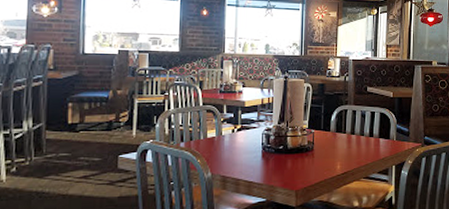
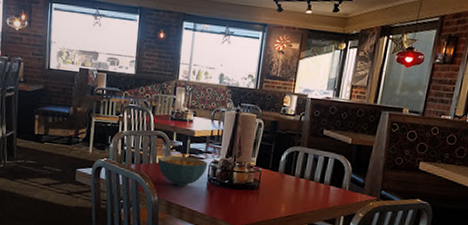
cereal bowl: none [208,127,261,158] -> present [157,154,208,187]

